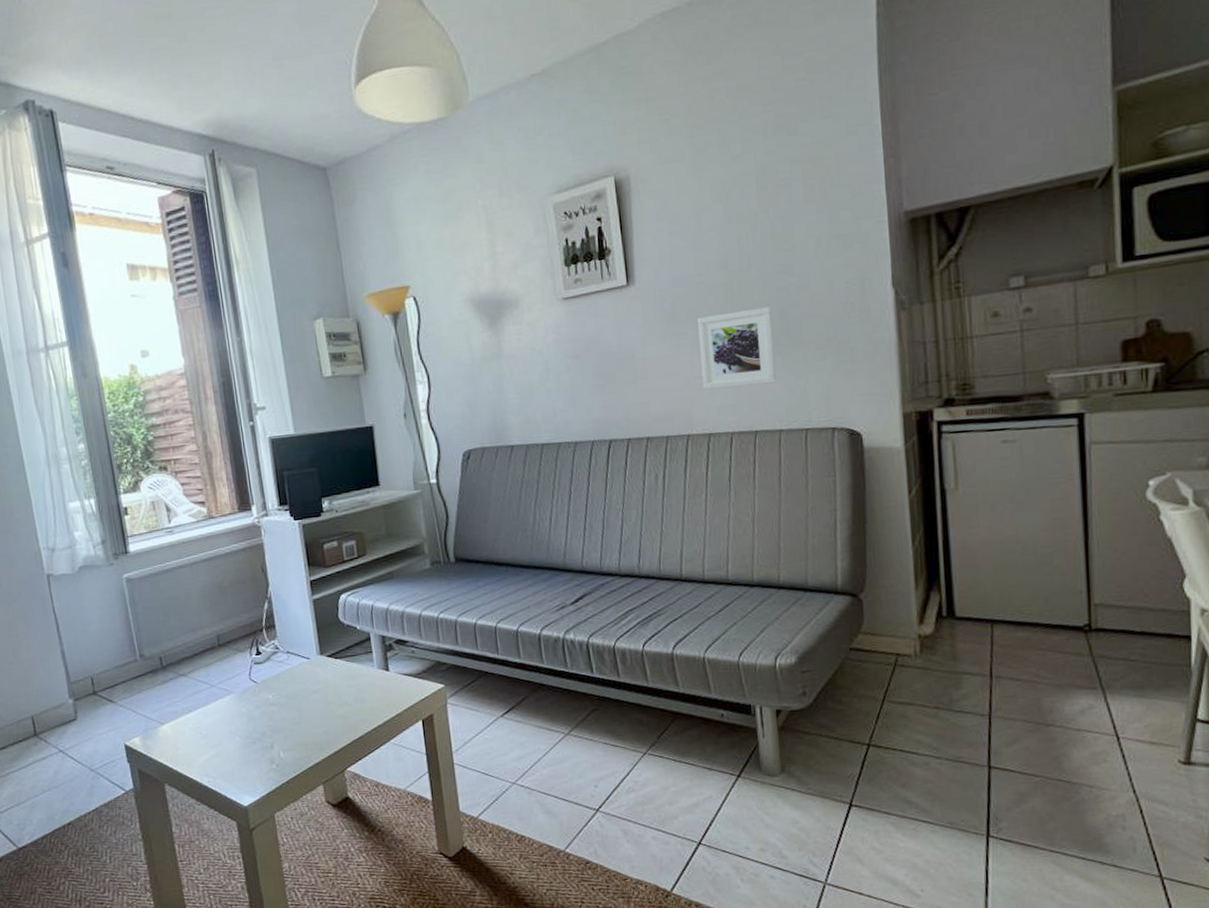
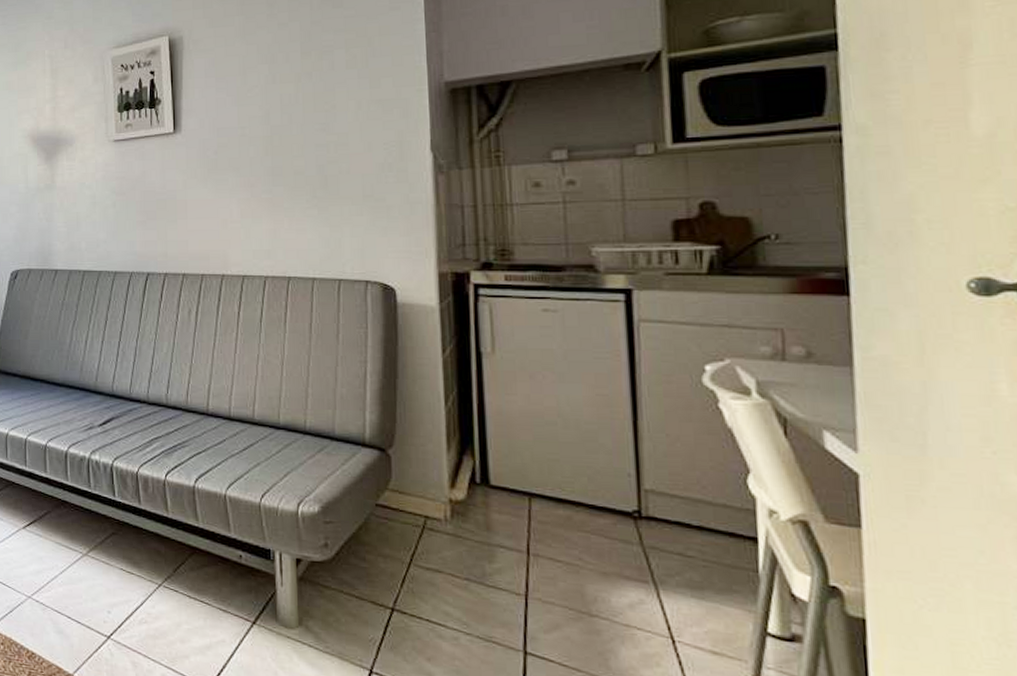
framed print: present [697,306,777,390] -> none [238,161,313,234]

